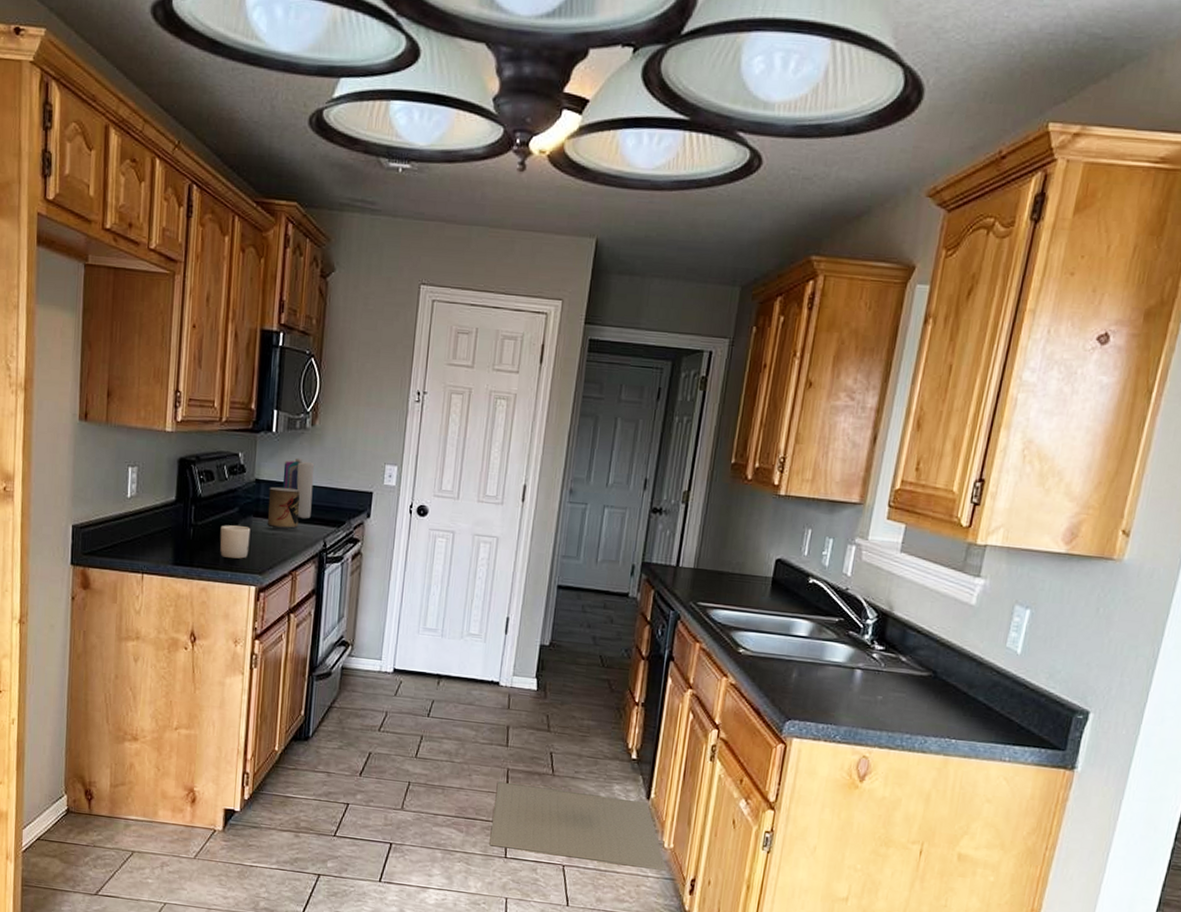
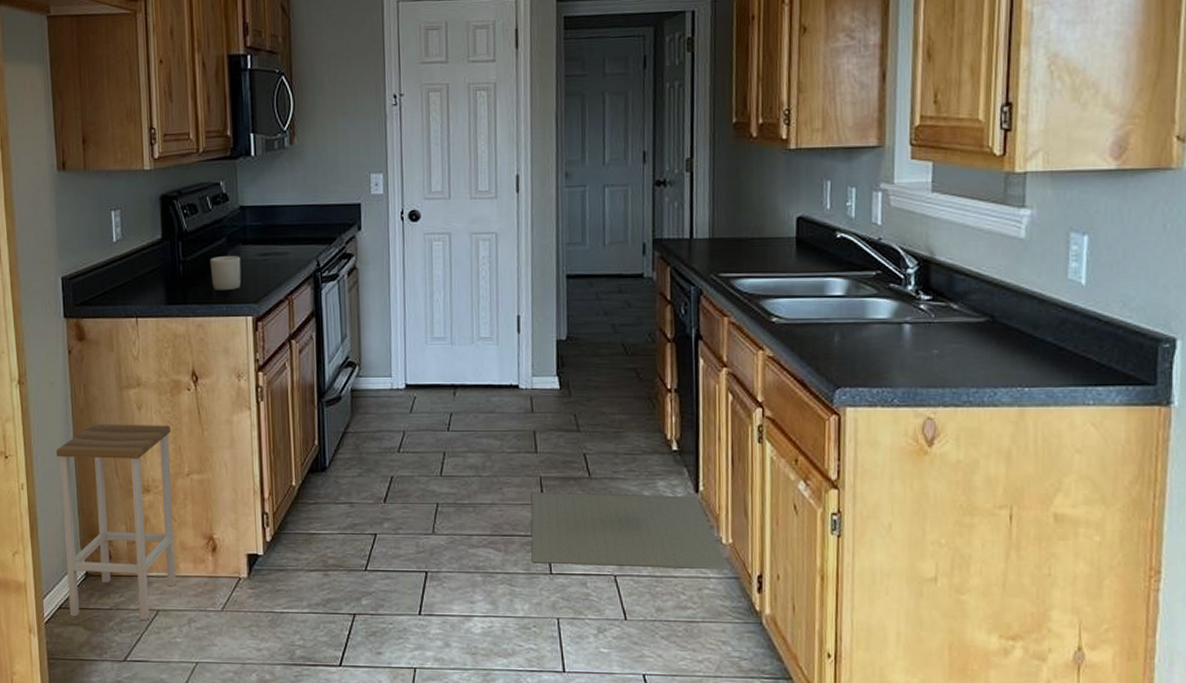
step stool: none [47,670,164,860] -> present [56,424,176,621]
tin can: present [268,486,301,529] -> none [254,210,289,253]
paper towel holder: present [282,457,315,519] -> none [266,178,300,241]

